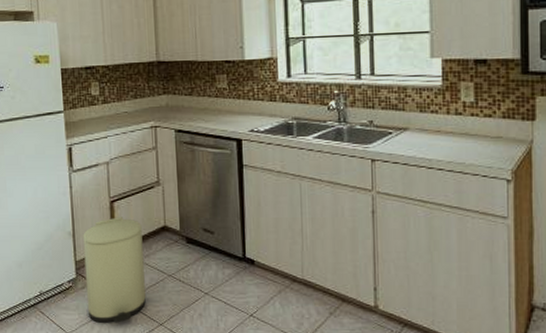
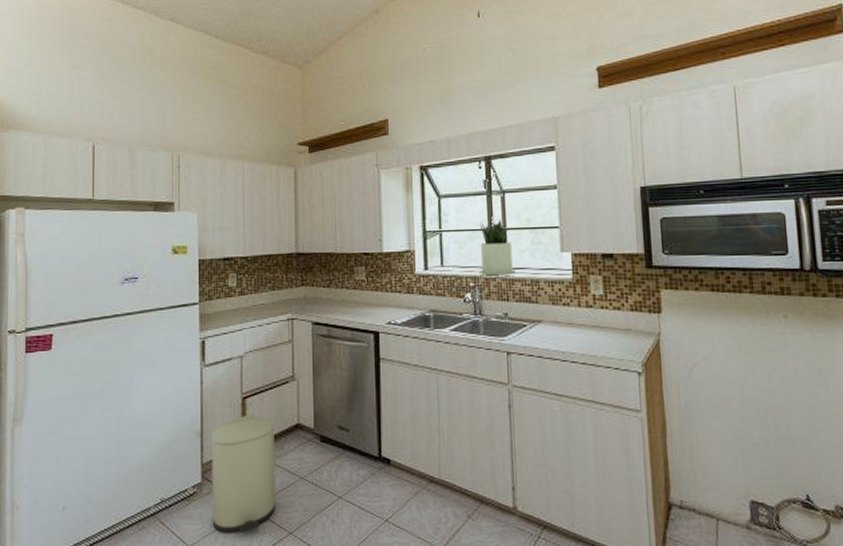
planter: none [343,25,382,83] -> present [478,220,516,276]

